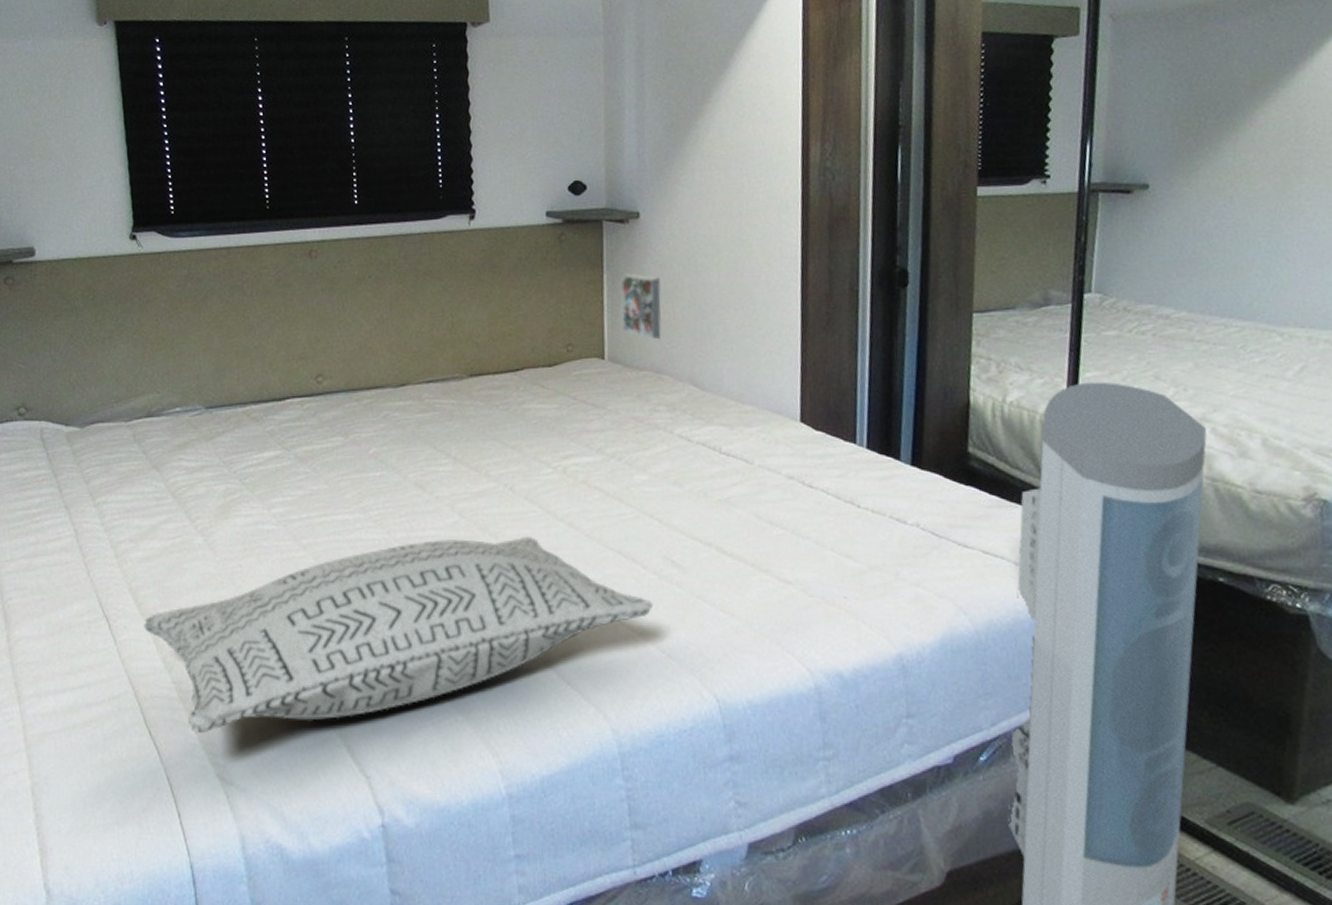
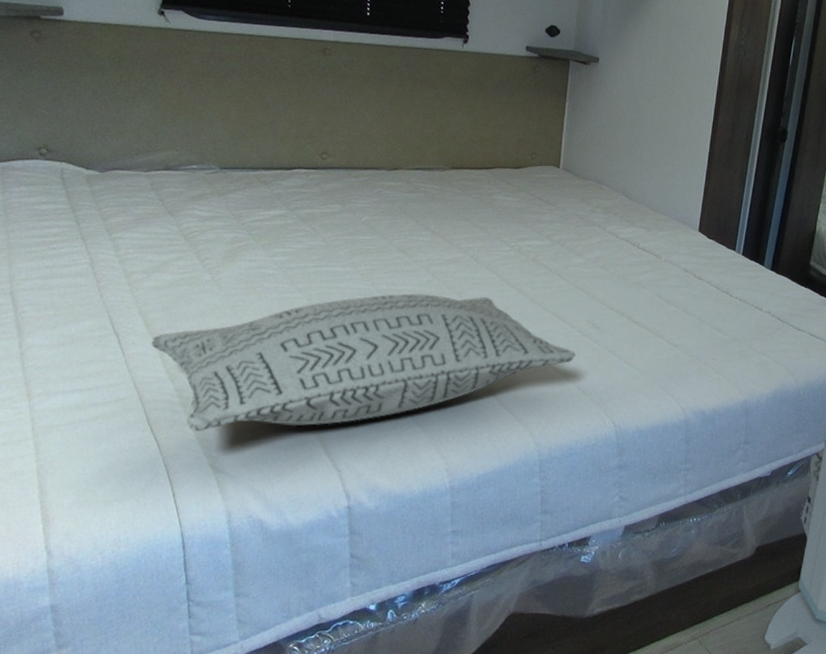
decorative tile: present [620,273,661,340] -> none [576,104,609,158]

